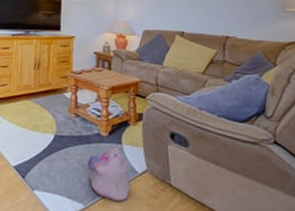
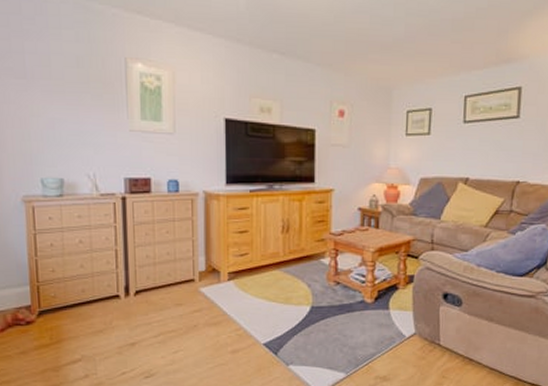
plush toy: present [88,147,130,201] -> none [350,313,397,366]

